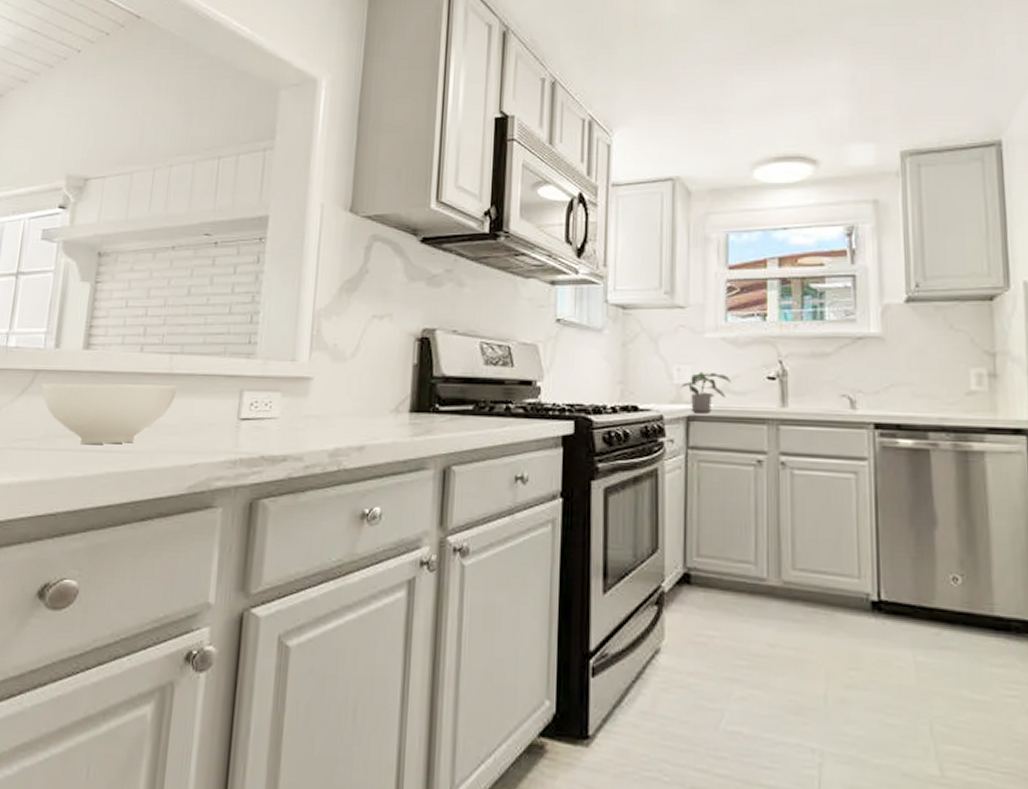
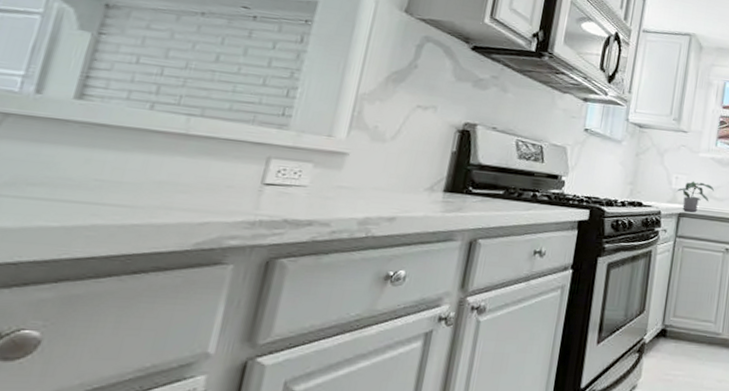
bowl: present [40,383,181,444] -> none [9,128,197,197]

